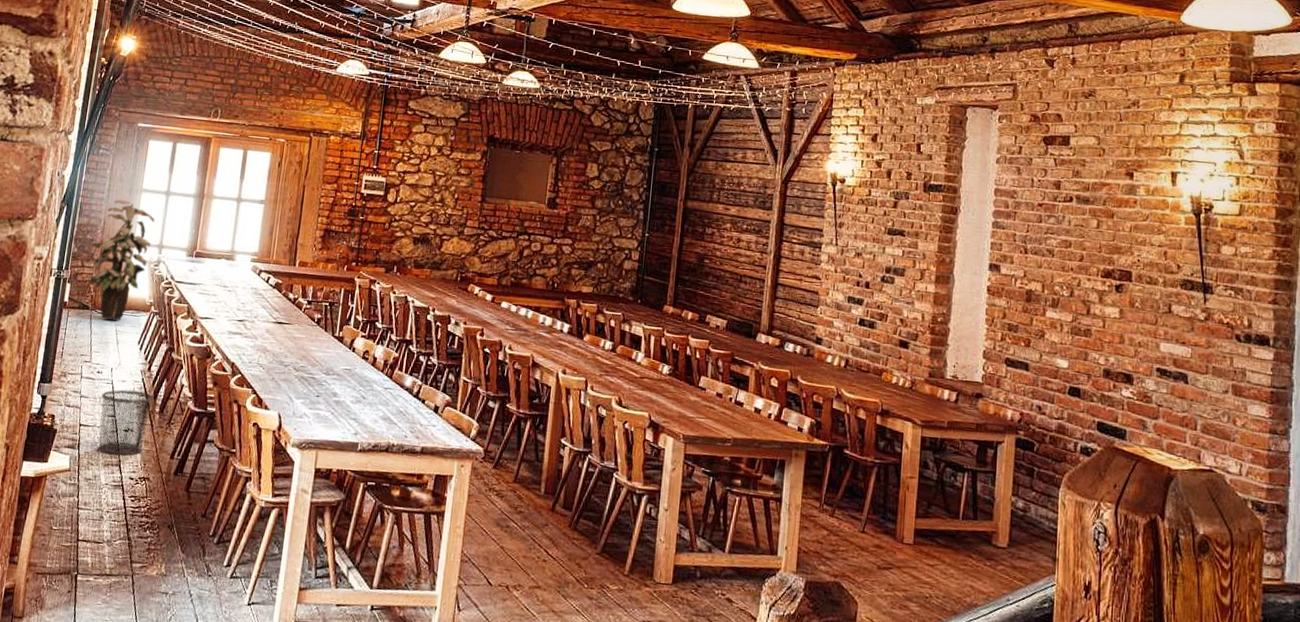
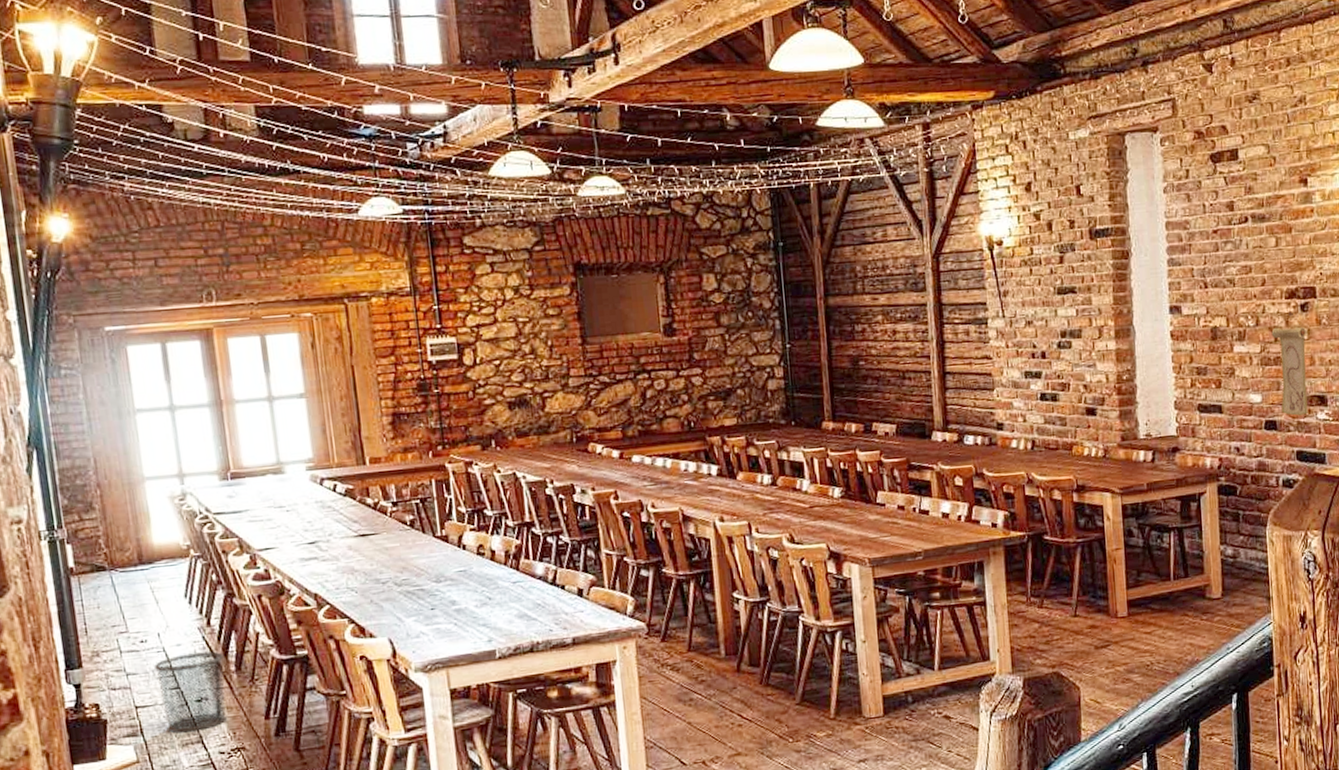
indoor plant: present [89,200,155,321] -> none [83,428,171,578]
wall scroll: none [1084,289,1120,389] -> present [1271,311,1308,416]

